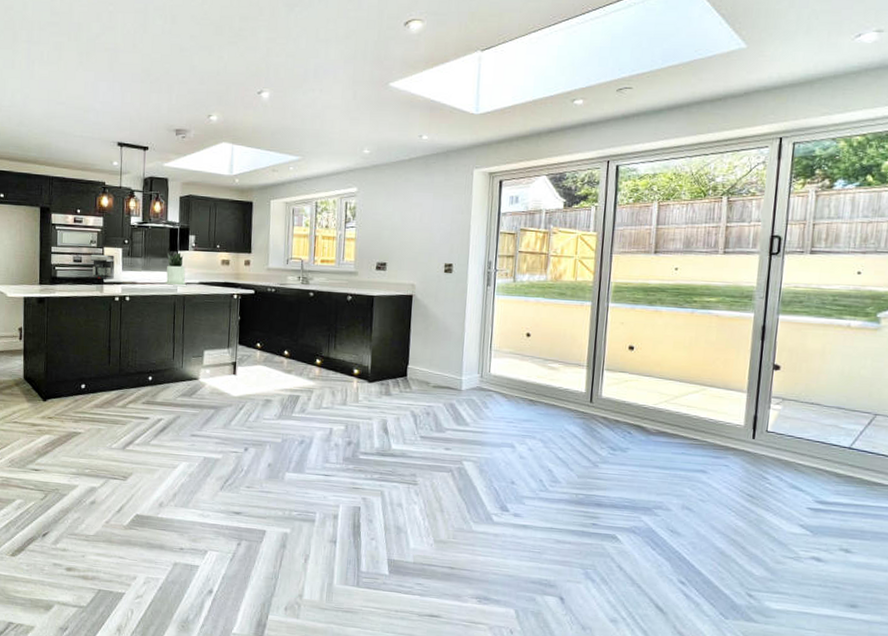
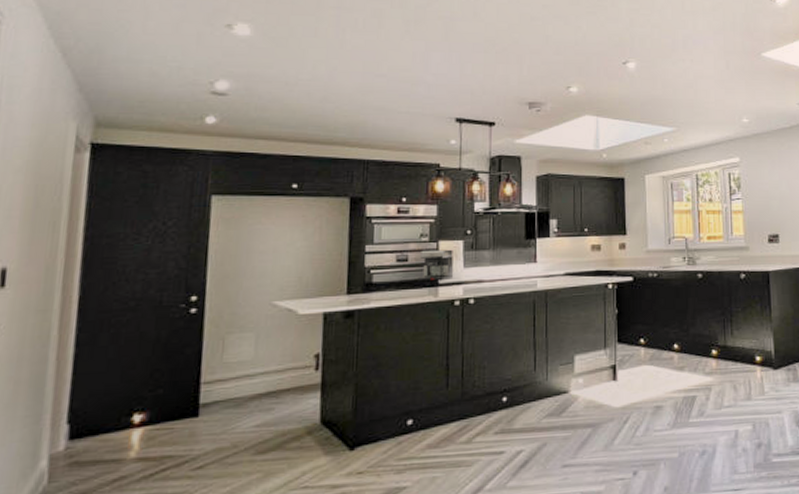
planter: present [165,252,187,286] -> none [521,240,549,280]

